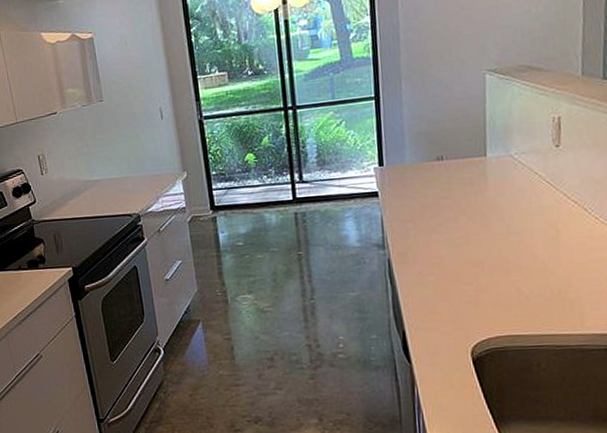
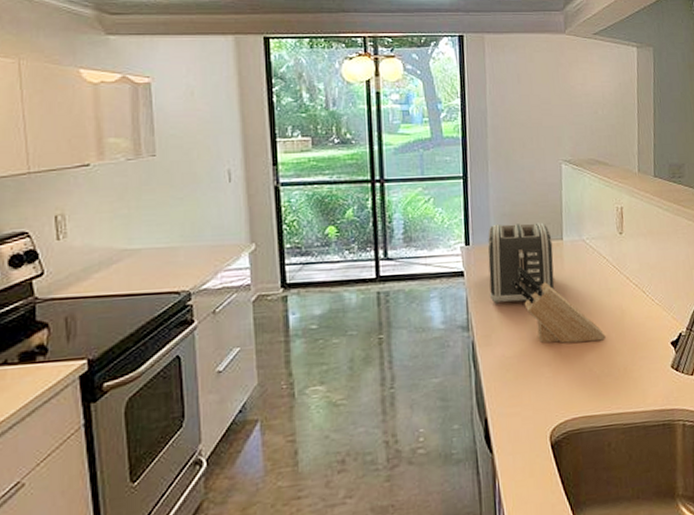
toaster: none [402,139,477,223] -> present [487,222,555,304]
knife block: none [428,185,536,263] -> present [511,267,606,344]

